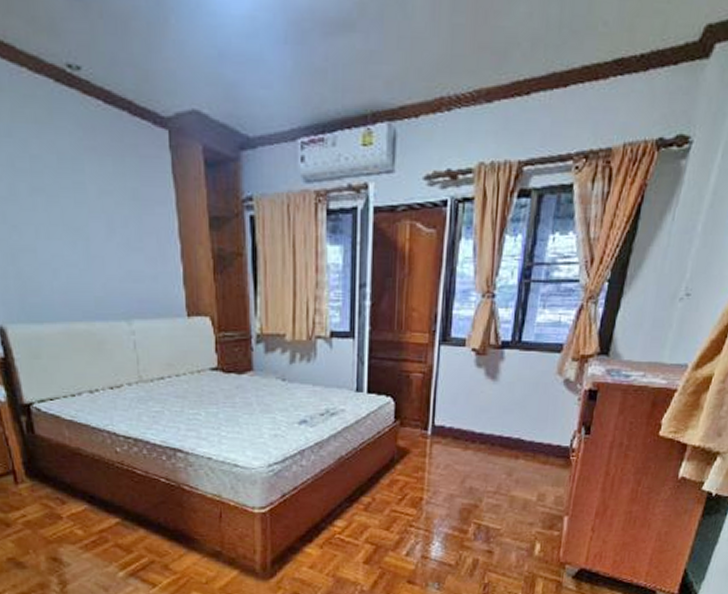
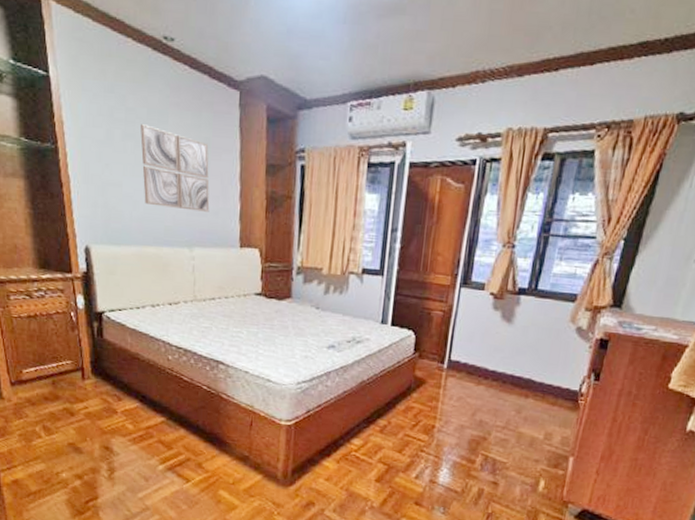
wall art: none [51,175,147,277] -> present [140,124,210,212]

